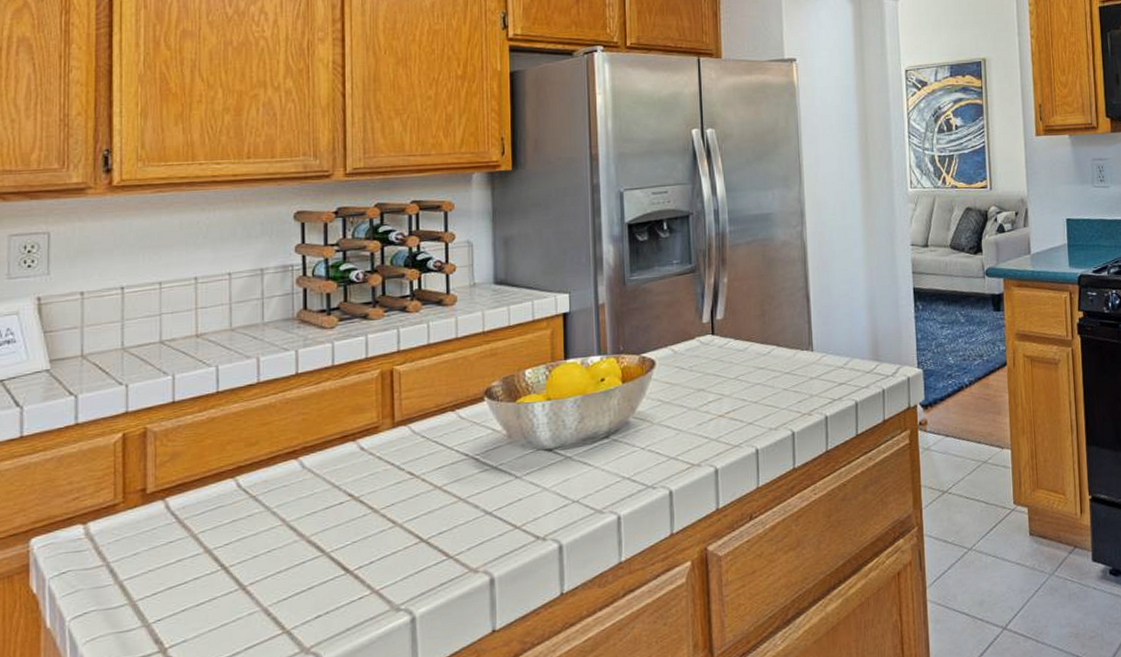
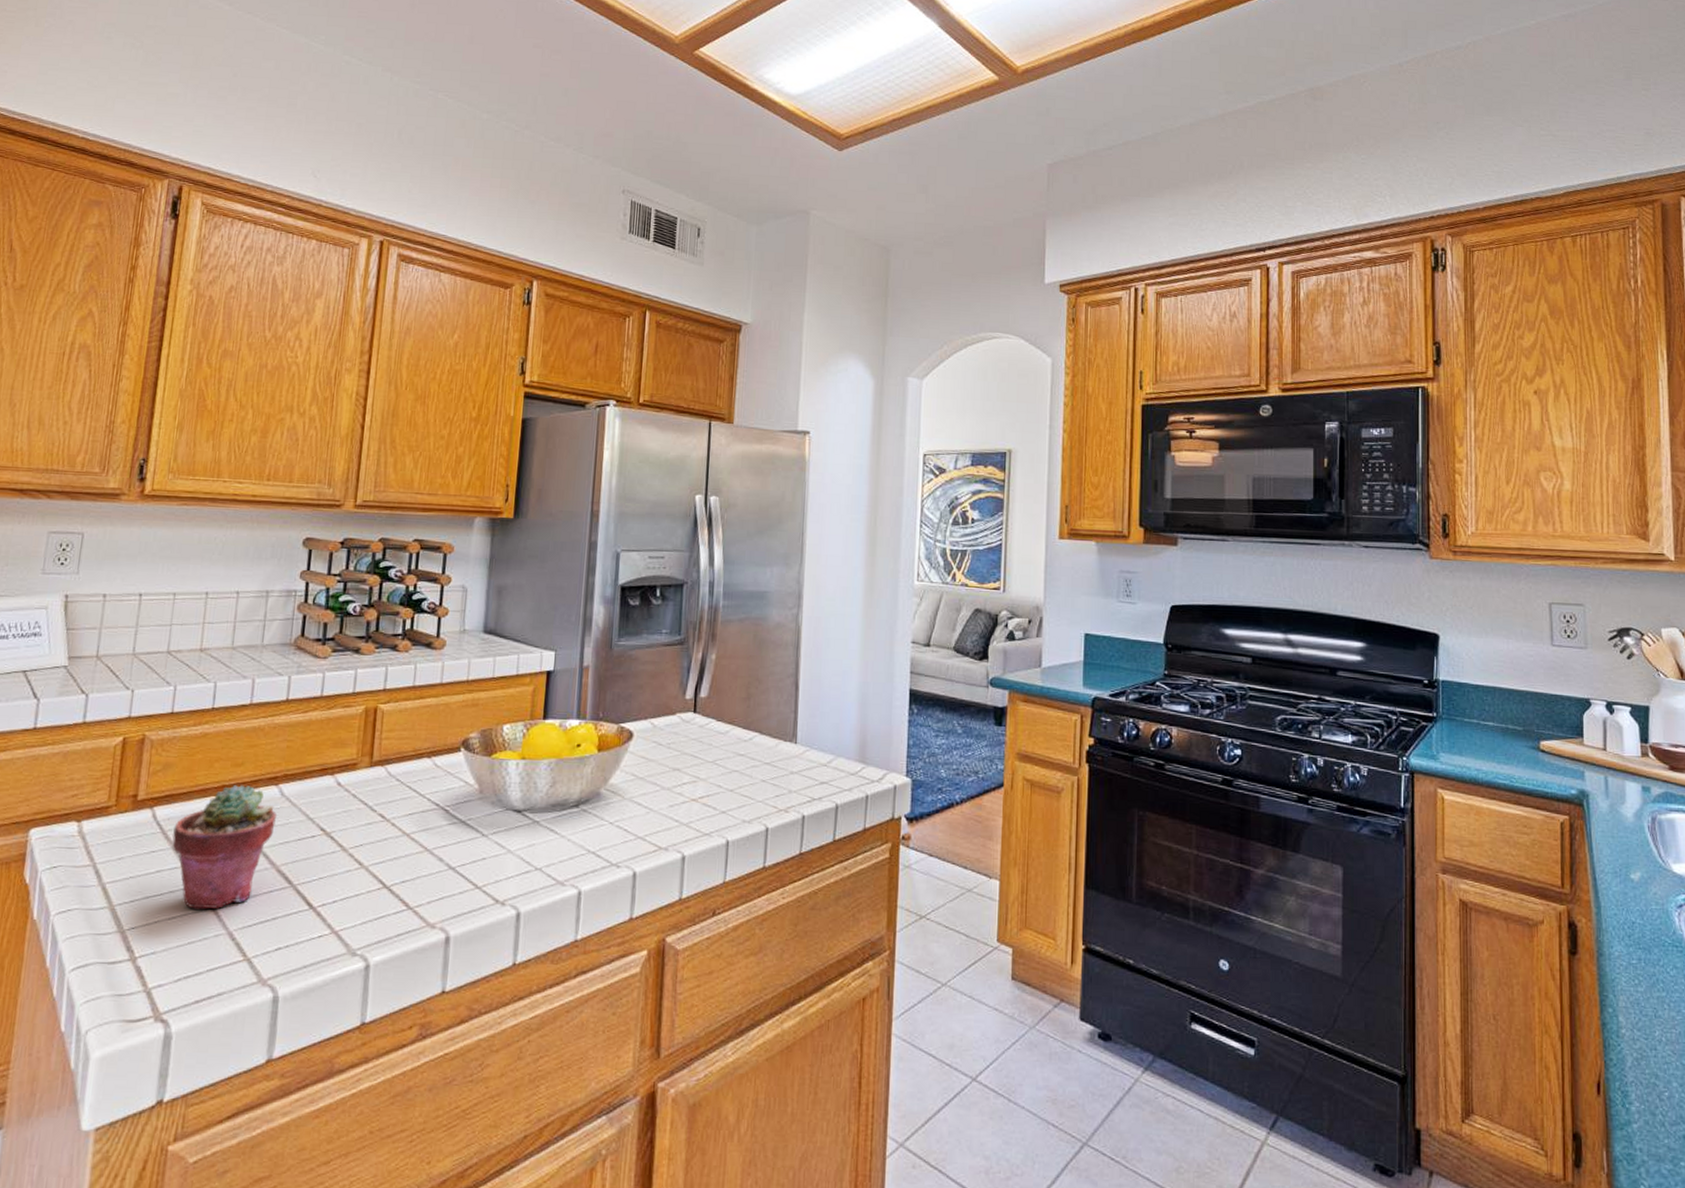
potted succulent: none [189,463,299,592] -> present [172,785,276,910]

